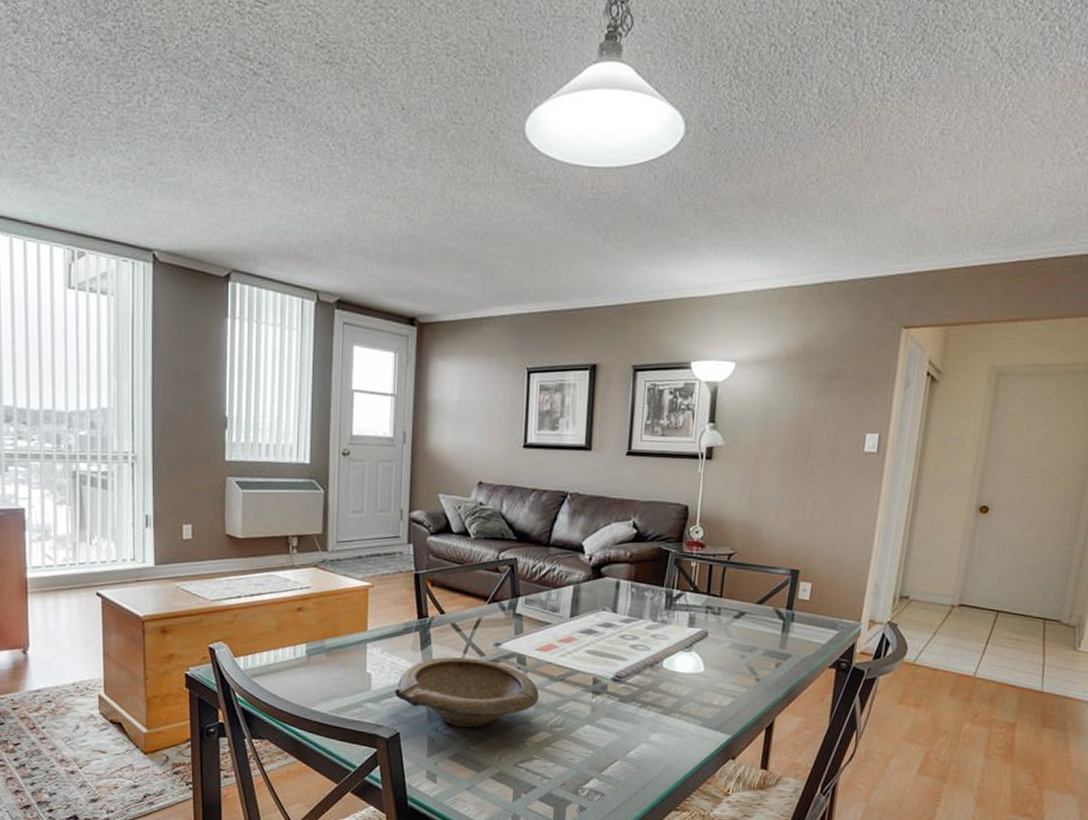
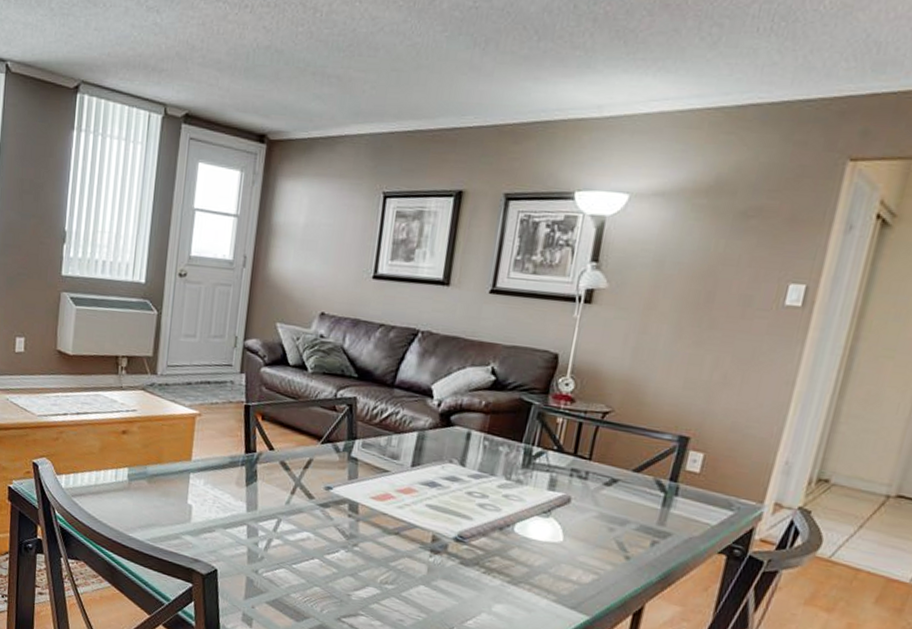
bowl: present [395,657,539,728] -> none [215,495,371,574]

